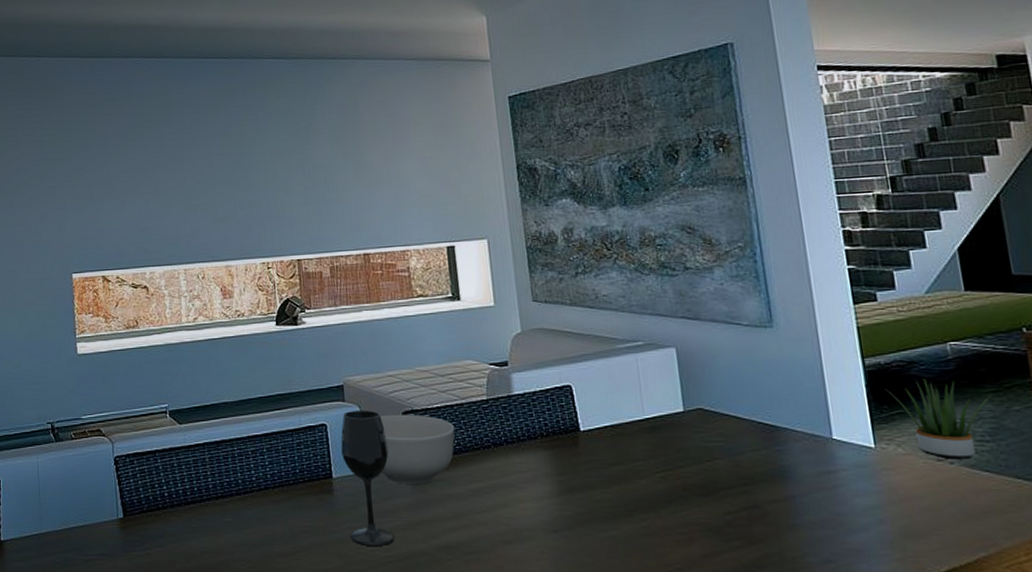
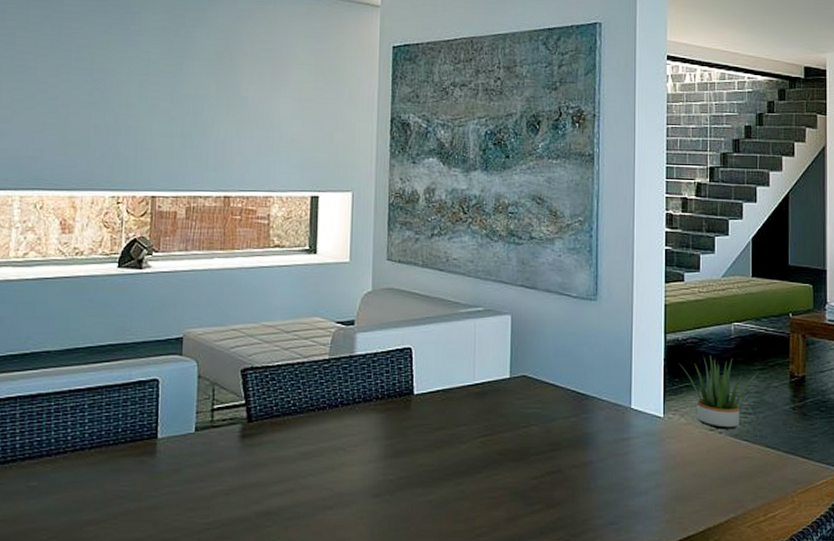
wine glass: present [341,410,395,547] -> none [167,365,222,513]
bowl: present [379,414,455,484] -> none [210,371,293,446]

